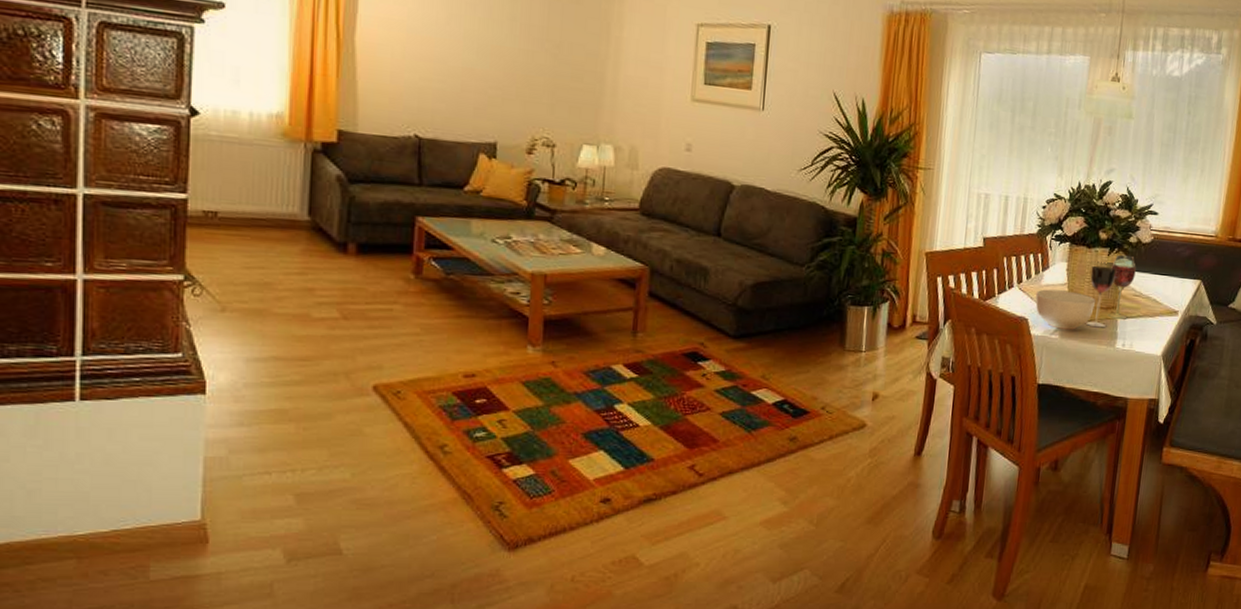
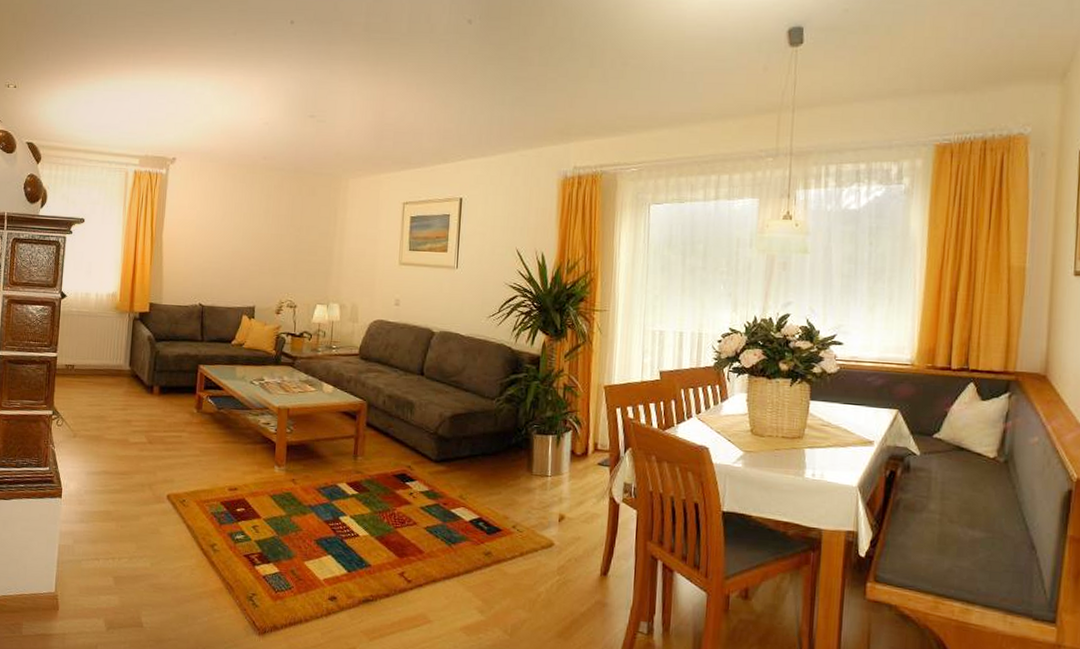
bowl: present [1035,289,1096,330] -> none [715,419,780,459]
wineglass: present [1085,265,1116,328] -> none [769,396,800,458]
wineglass: present [1107,255,1136,320] -> none [793,386,822,449]

